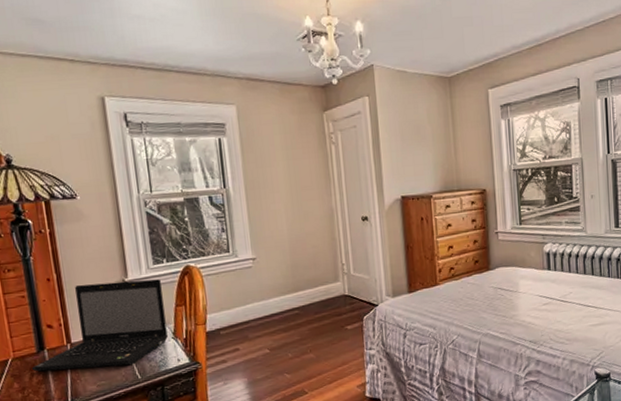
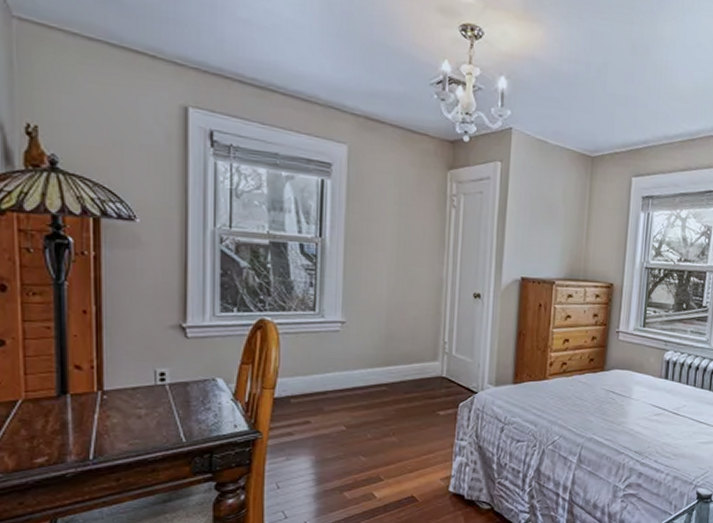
laptop: present [31,279,168,372] -> none [46,322,227,425]

